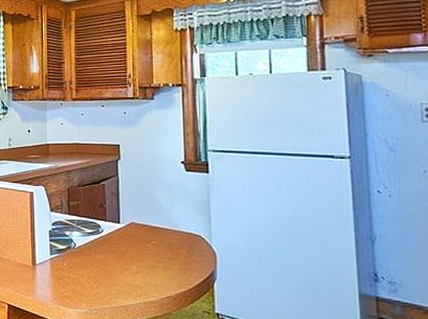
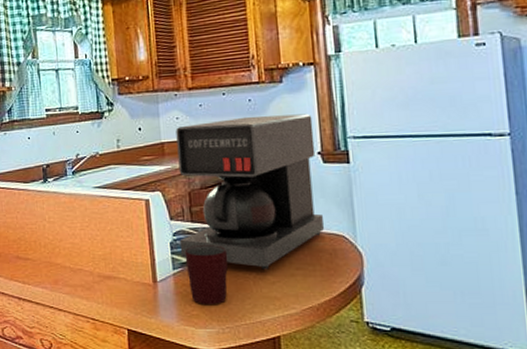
coffee maker: none [57,126,183,262] -> present [176,113,324,271]
mug: none [61,235,99,288] -> present [184,245,228,304]

